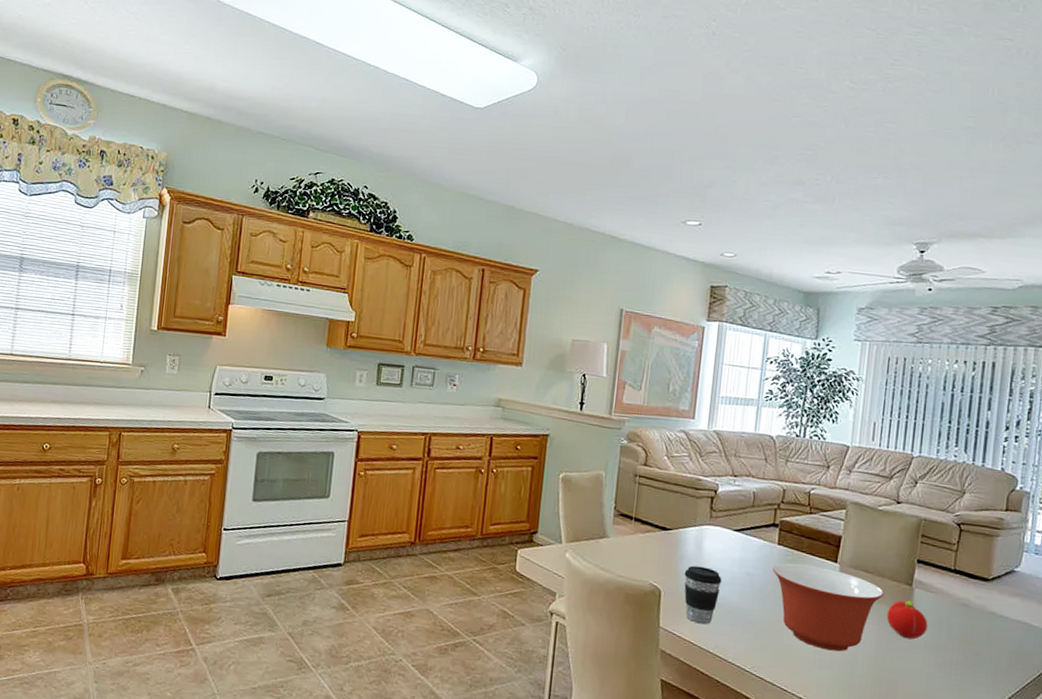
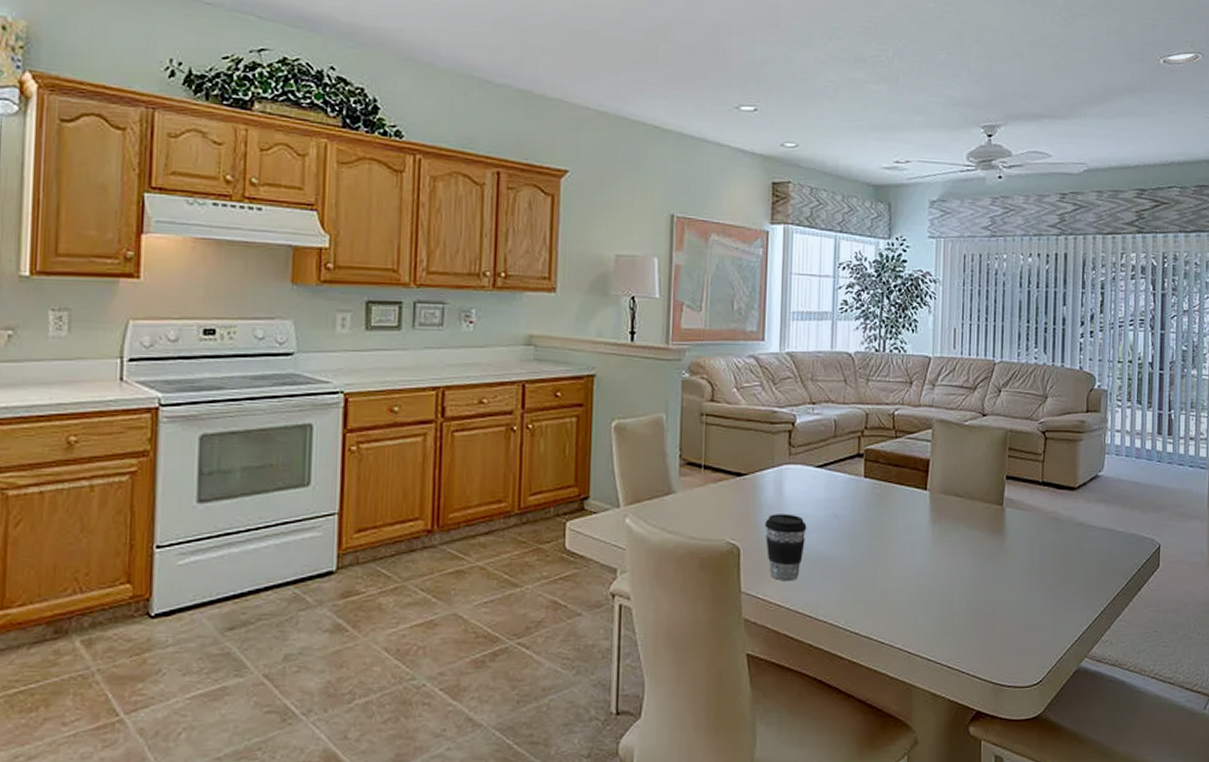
mixing bowl: present [773,563,885,652] -> none [861,496,976,590]
fruit: present [886,600,928,640] -> none [980,522,1021,564]

